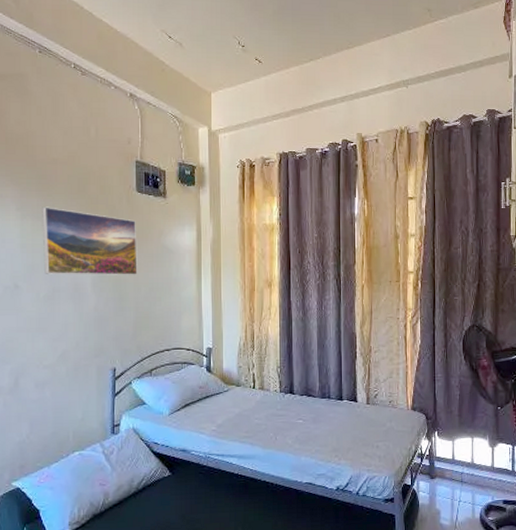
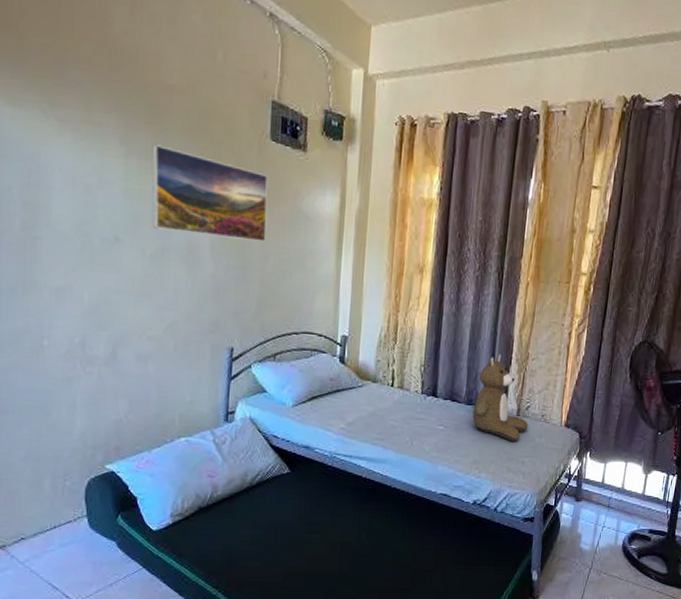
teddy bear: none [327,349,378,428] -> present [472,353,528,441]

